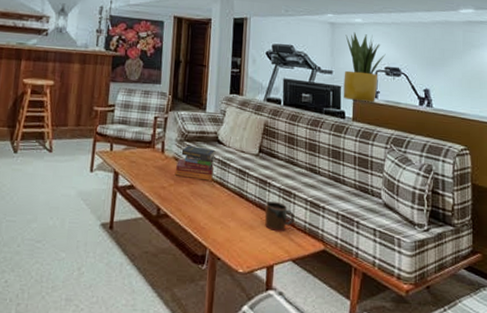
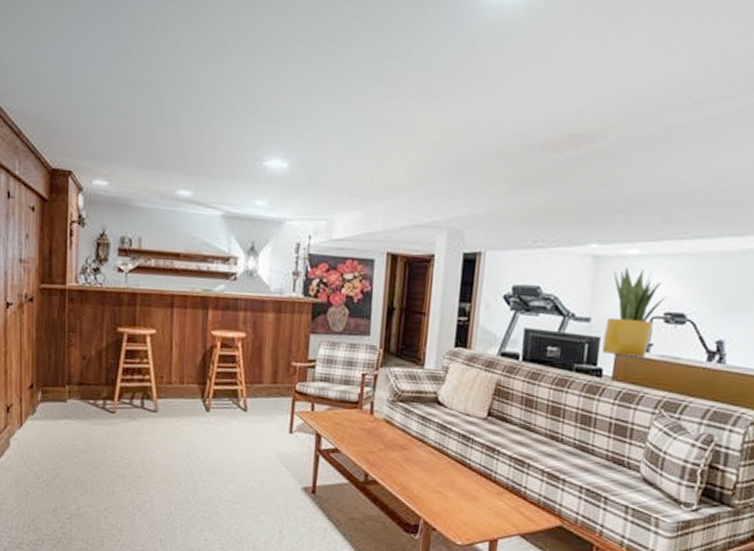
books: present [174,145,216,181] -> none [385,406,435,447]
mug: present [264,200,295,231] -> none [489,470,527,504]

